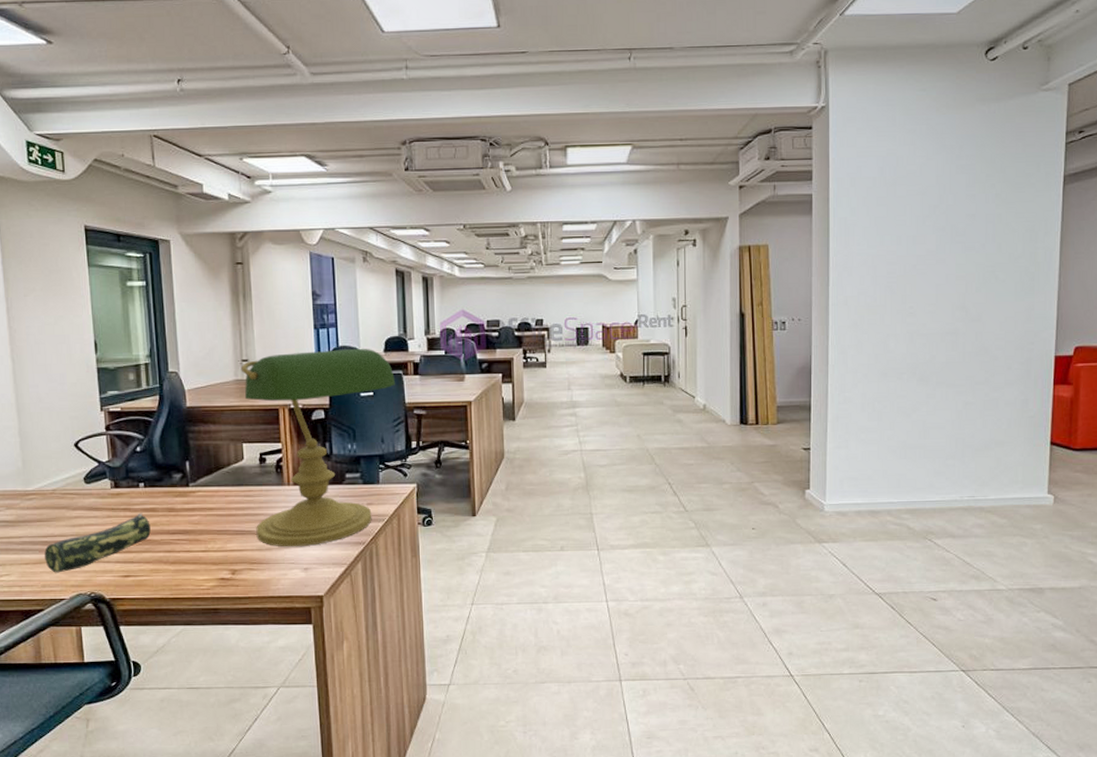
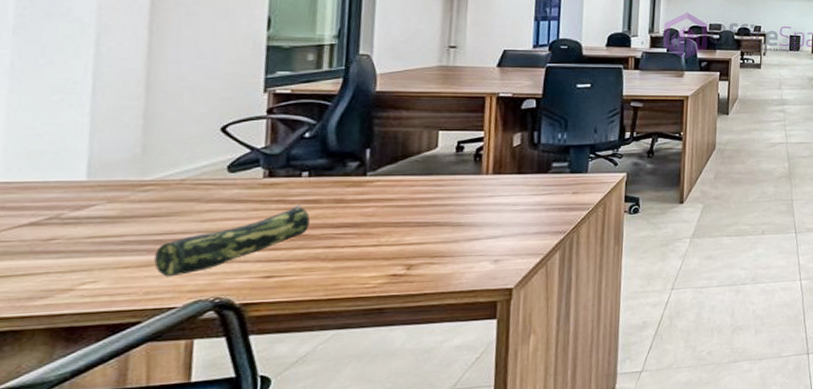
desk lamp: present [241,349,396,547] -> none [442,42,615,239]

